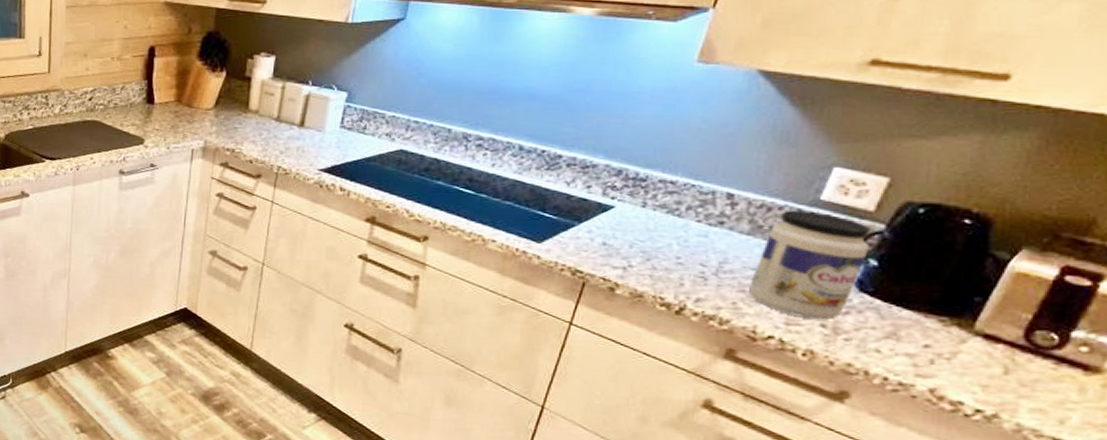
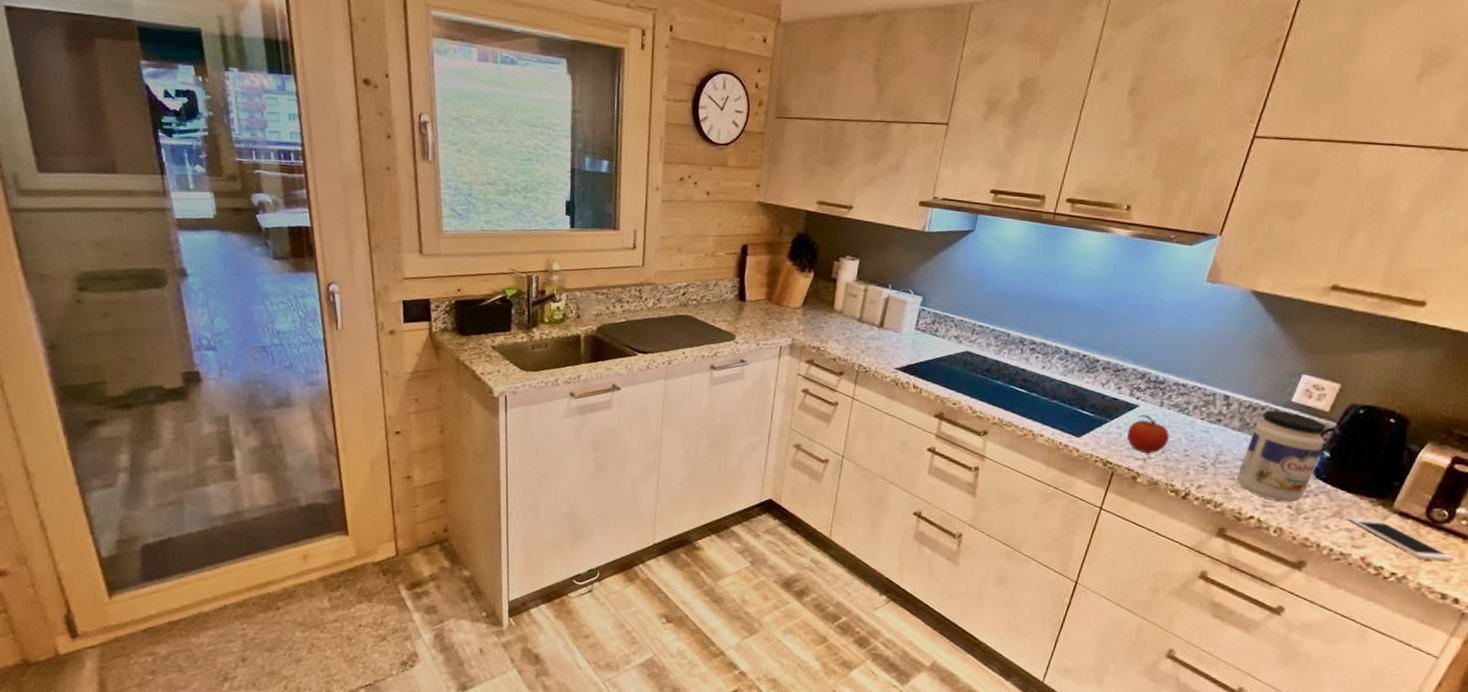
fruit: none [600,216,655,261] -> present [1126,414,1169,453]
cell phone: none [907,339,1071,398] -> present [1347,517,1454,561]

